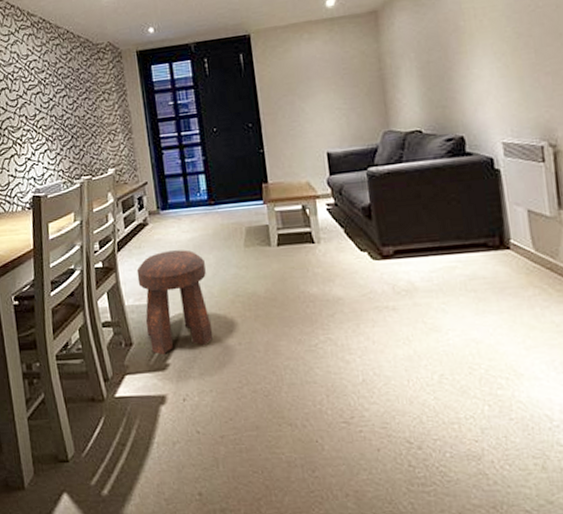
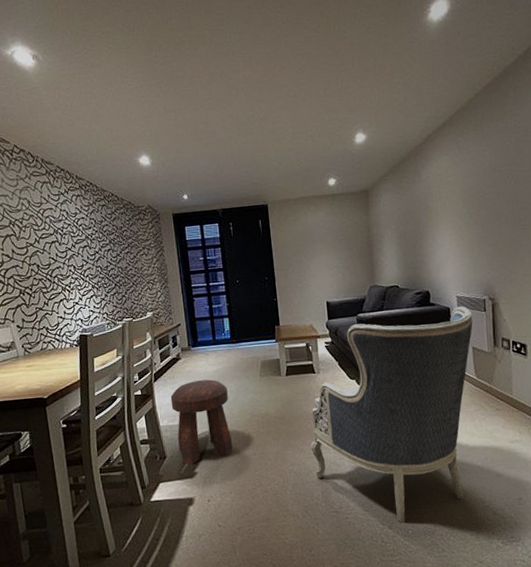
armchair: none [310,155,527,443] -> present [310,305,473,524]

